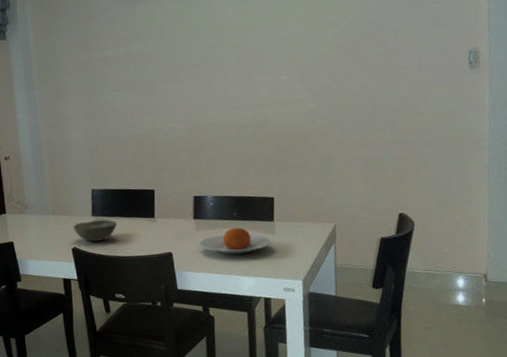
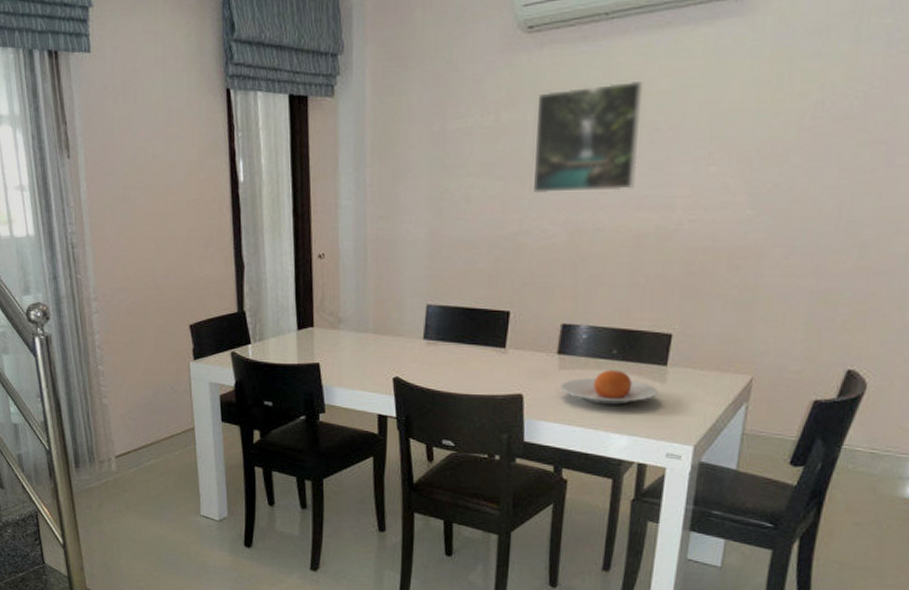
bowl: present [73,219,117,241] -> none [398,345,455,372]
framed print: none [154,19,231,102] -> present [532,81,644,194]

